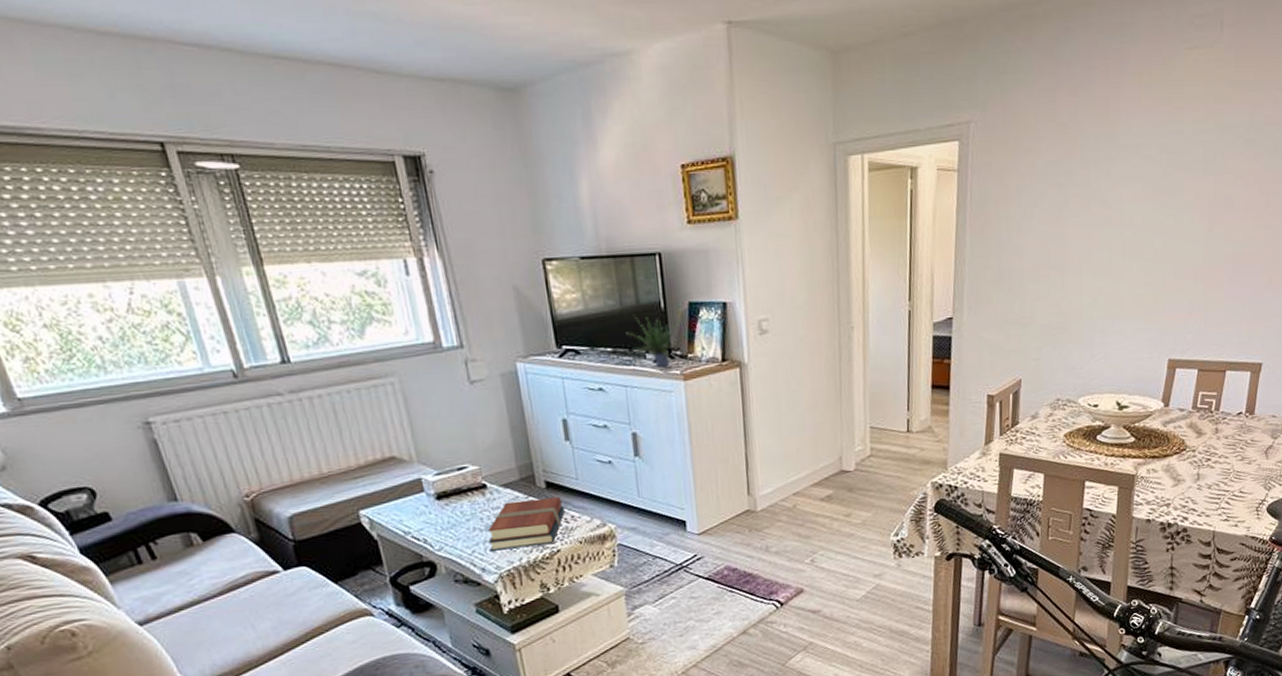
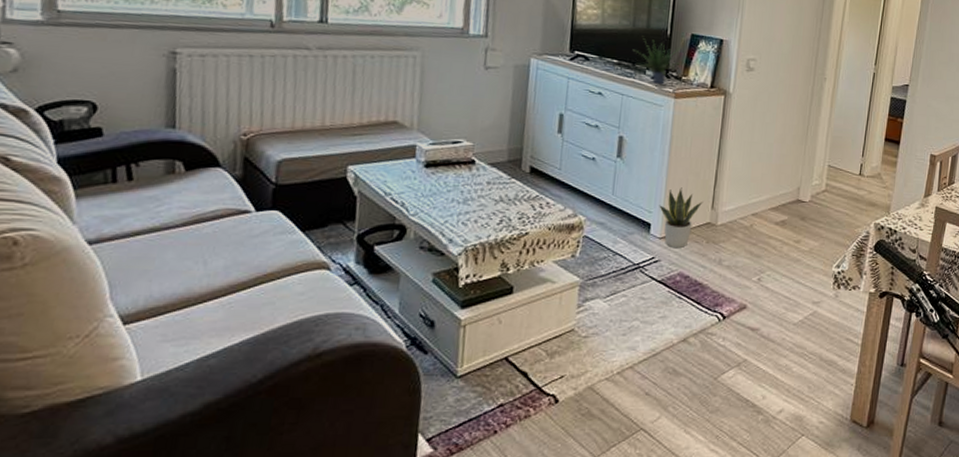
books: present [488,497,566,551] -> none [462,180,543,226]
potted plant: none [691,477,738,543] -> present [659,187,703,249]

